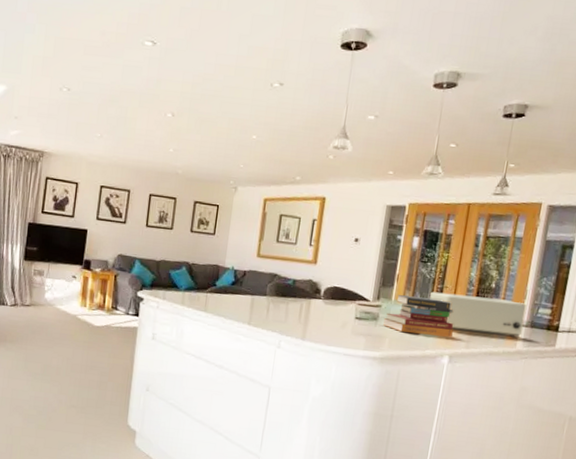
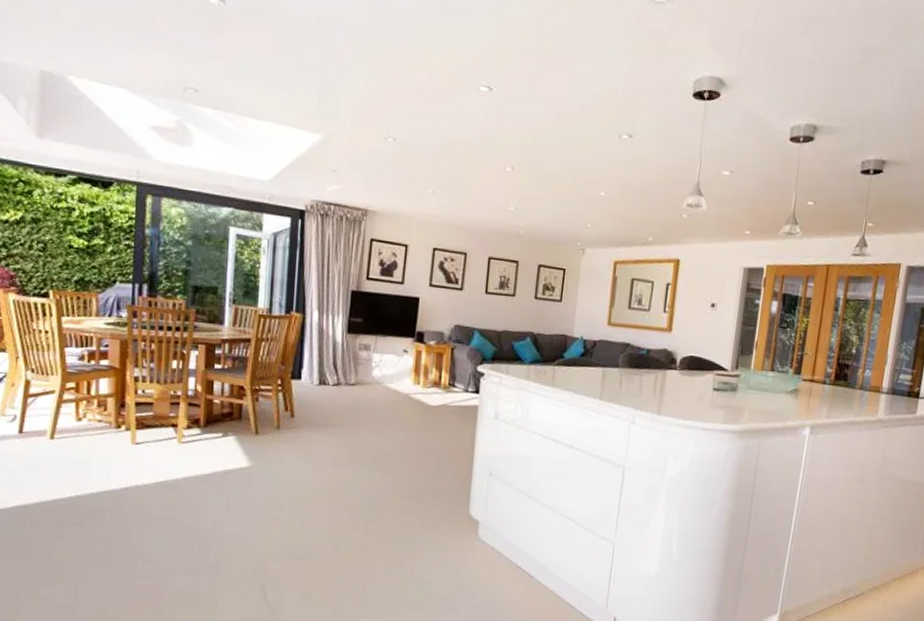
books: present [383,295,454,337] -> none [742,363,815,407]
toaster: present [430,291,527,338] -> none [790,359,887,406]

